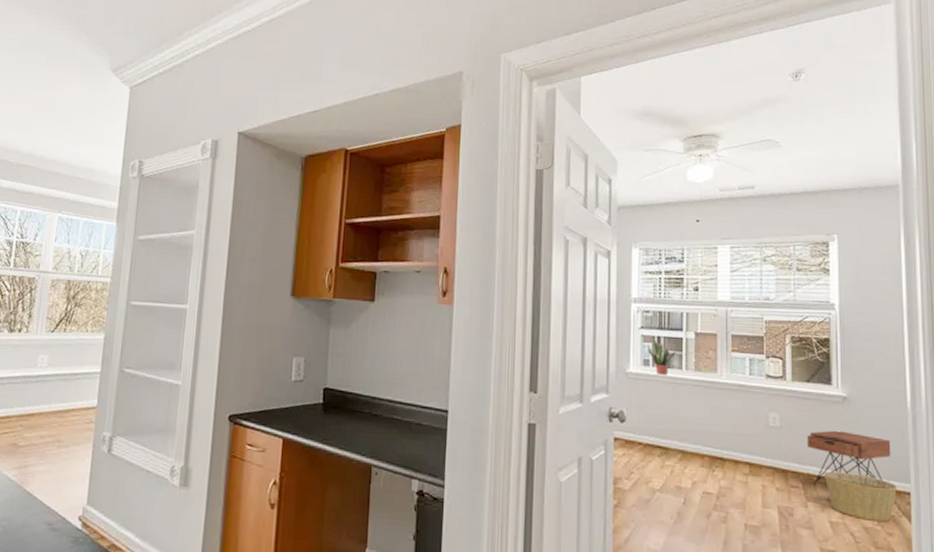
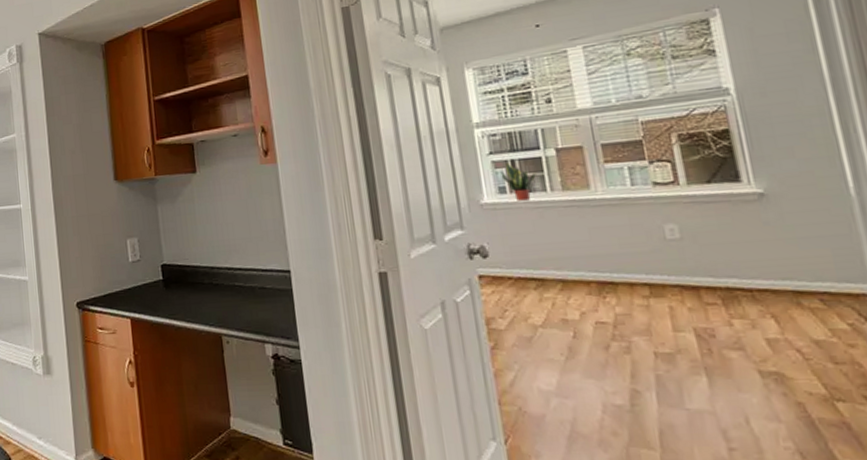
nightstand: present [806,430,891,487] -> none [717,233,838,300]
basket: present [825,471,897,522] -> none [749,279,853,333]

